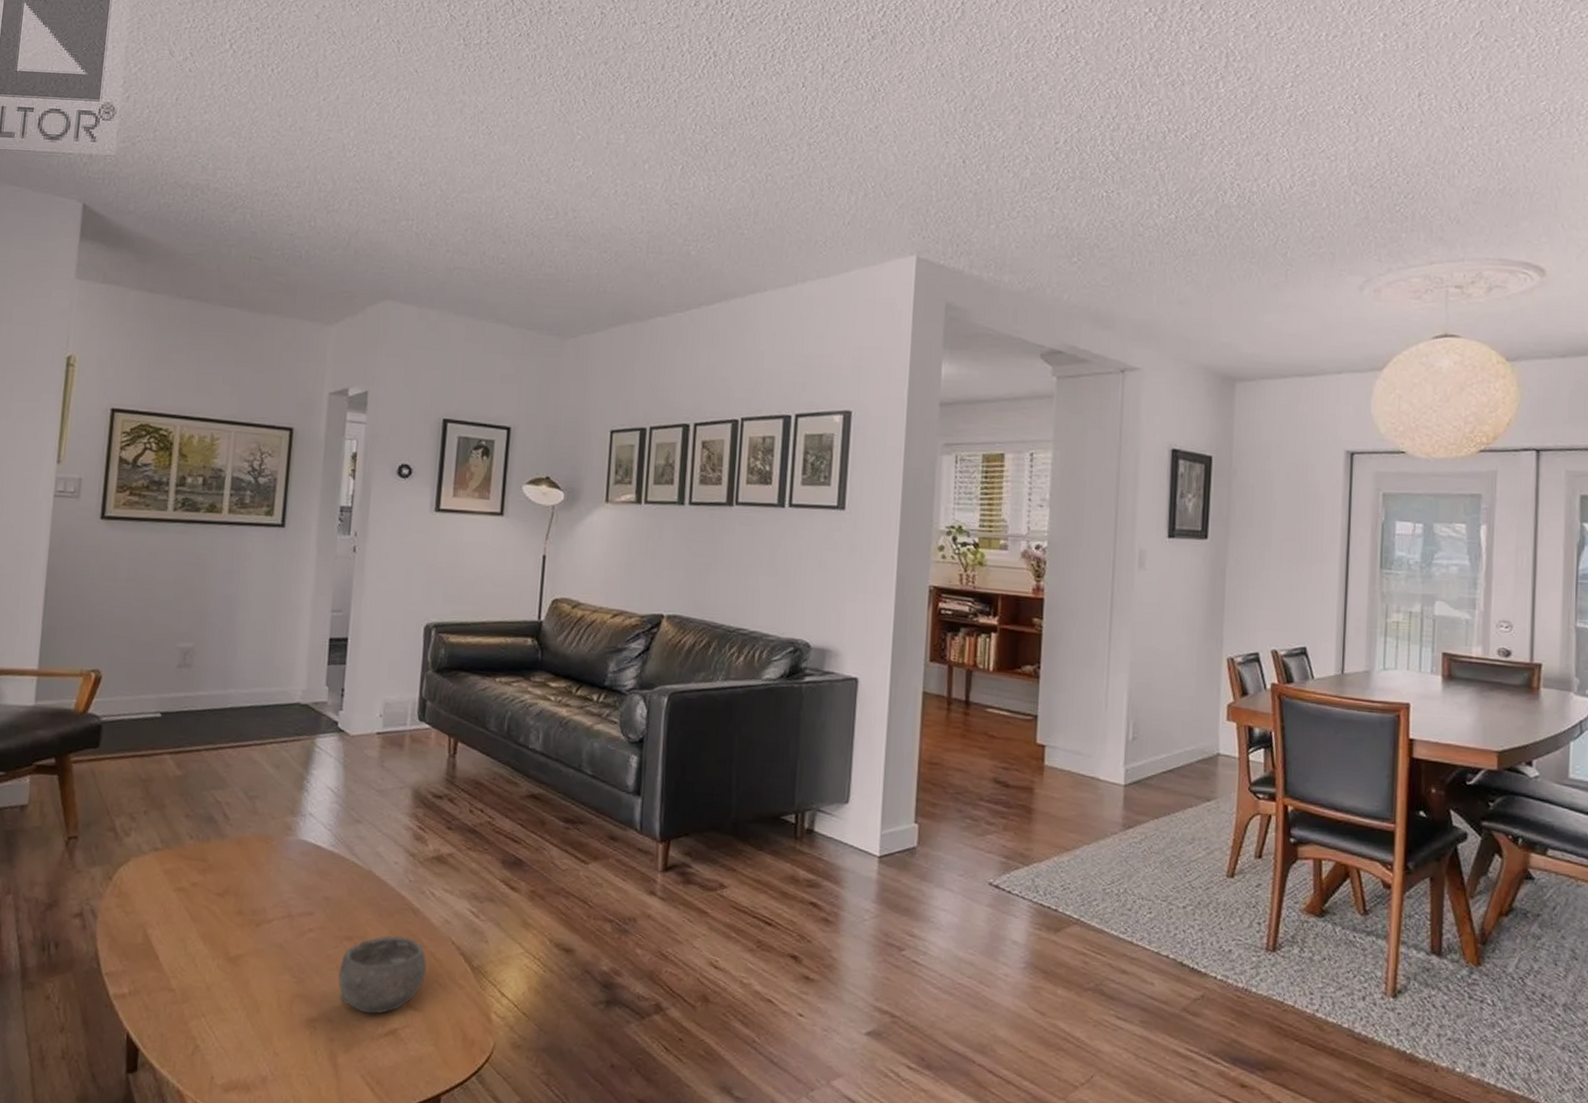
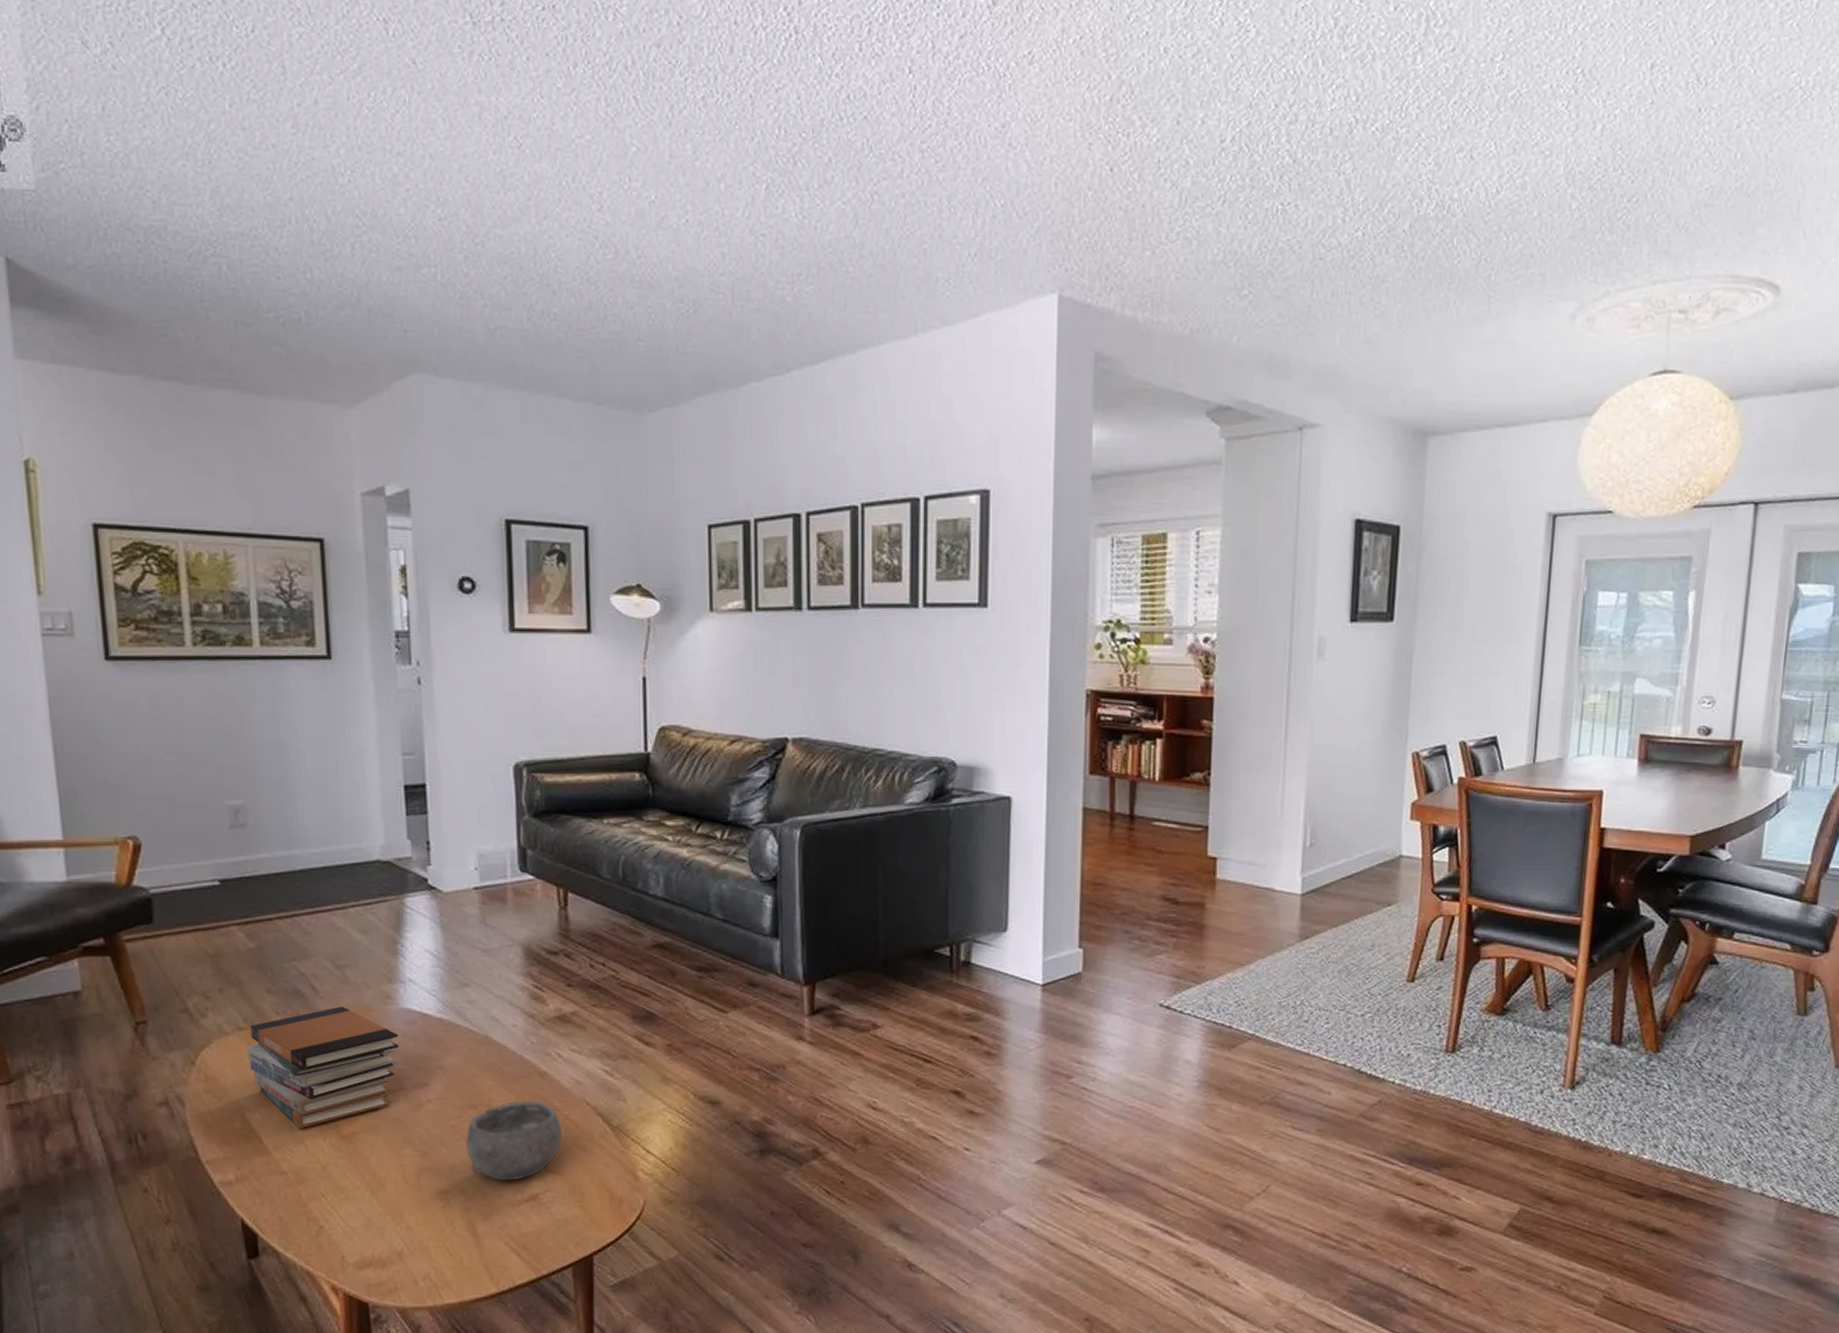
book stack: none [158,834,293,948] -> present [248,1006,400,1129]

